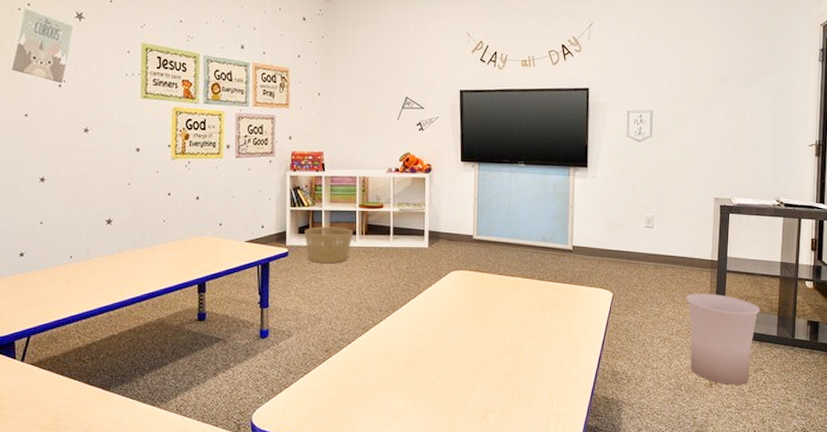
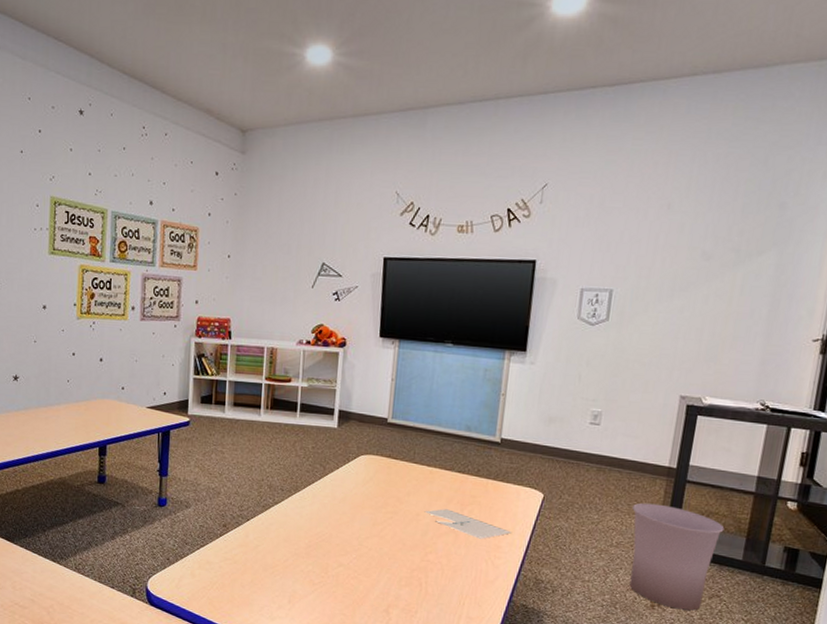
basket: present [304,226,354,264] -> none [207,397,258,438]
paper: none [511,315,588,339] -> present [424,509,511,539]

